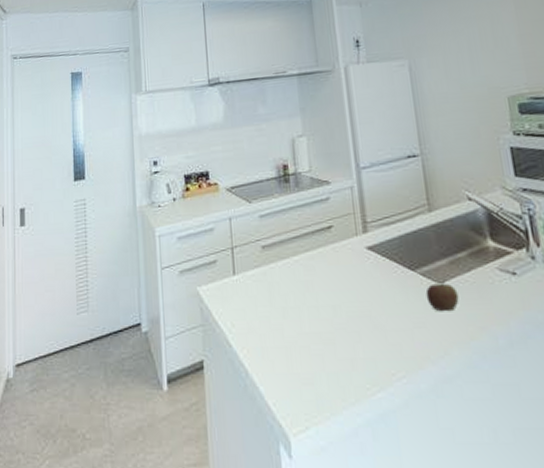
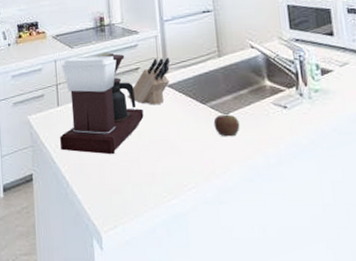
coffee maker: none [237,207,339,336] -> present [60,52,144,155]
knife block: none [319,213,370,273] -> present [128,58,170,105]

